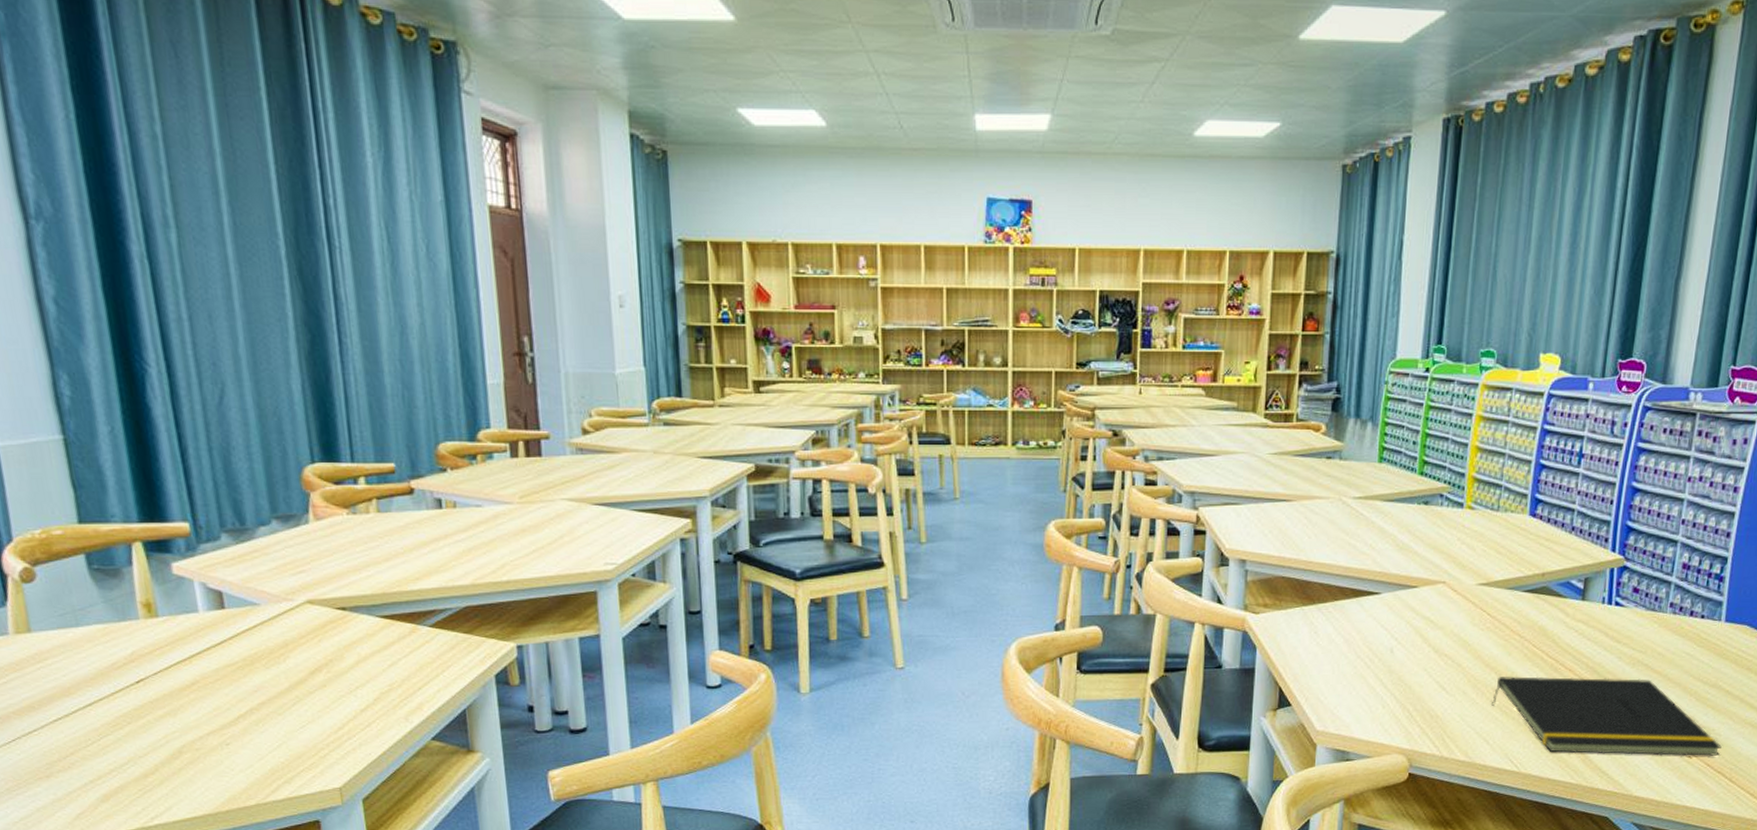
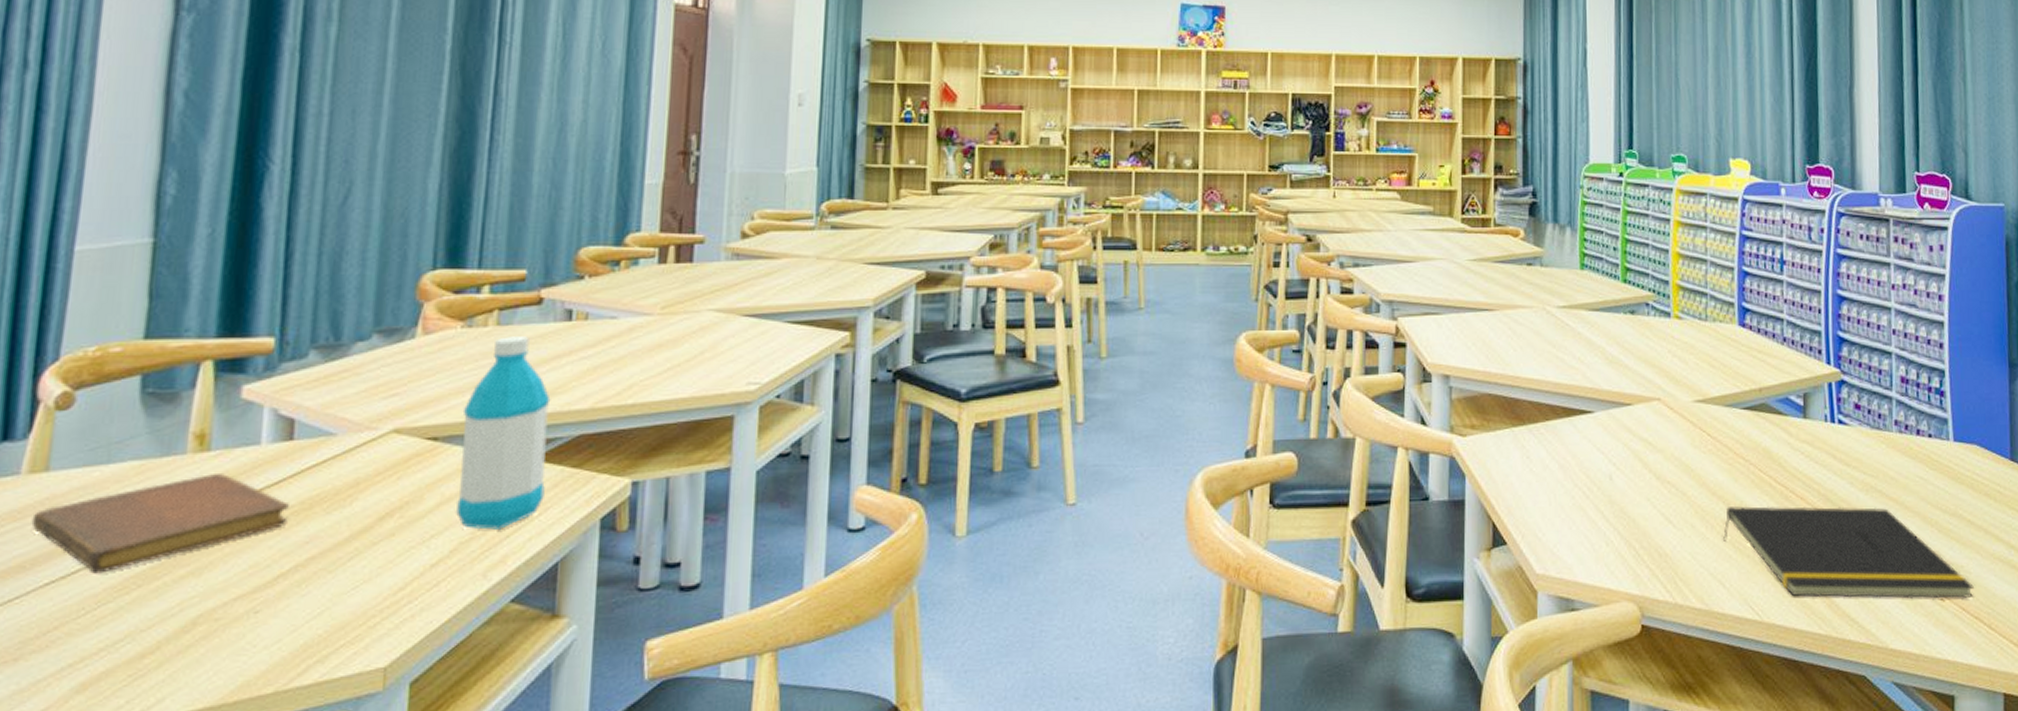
notebook: none [28,636,236,713] -> present [31,474,289,574]
water bottle: none [362,522,445,683] -> present [455,336,551,530]

